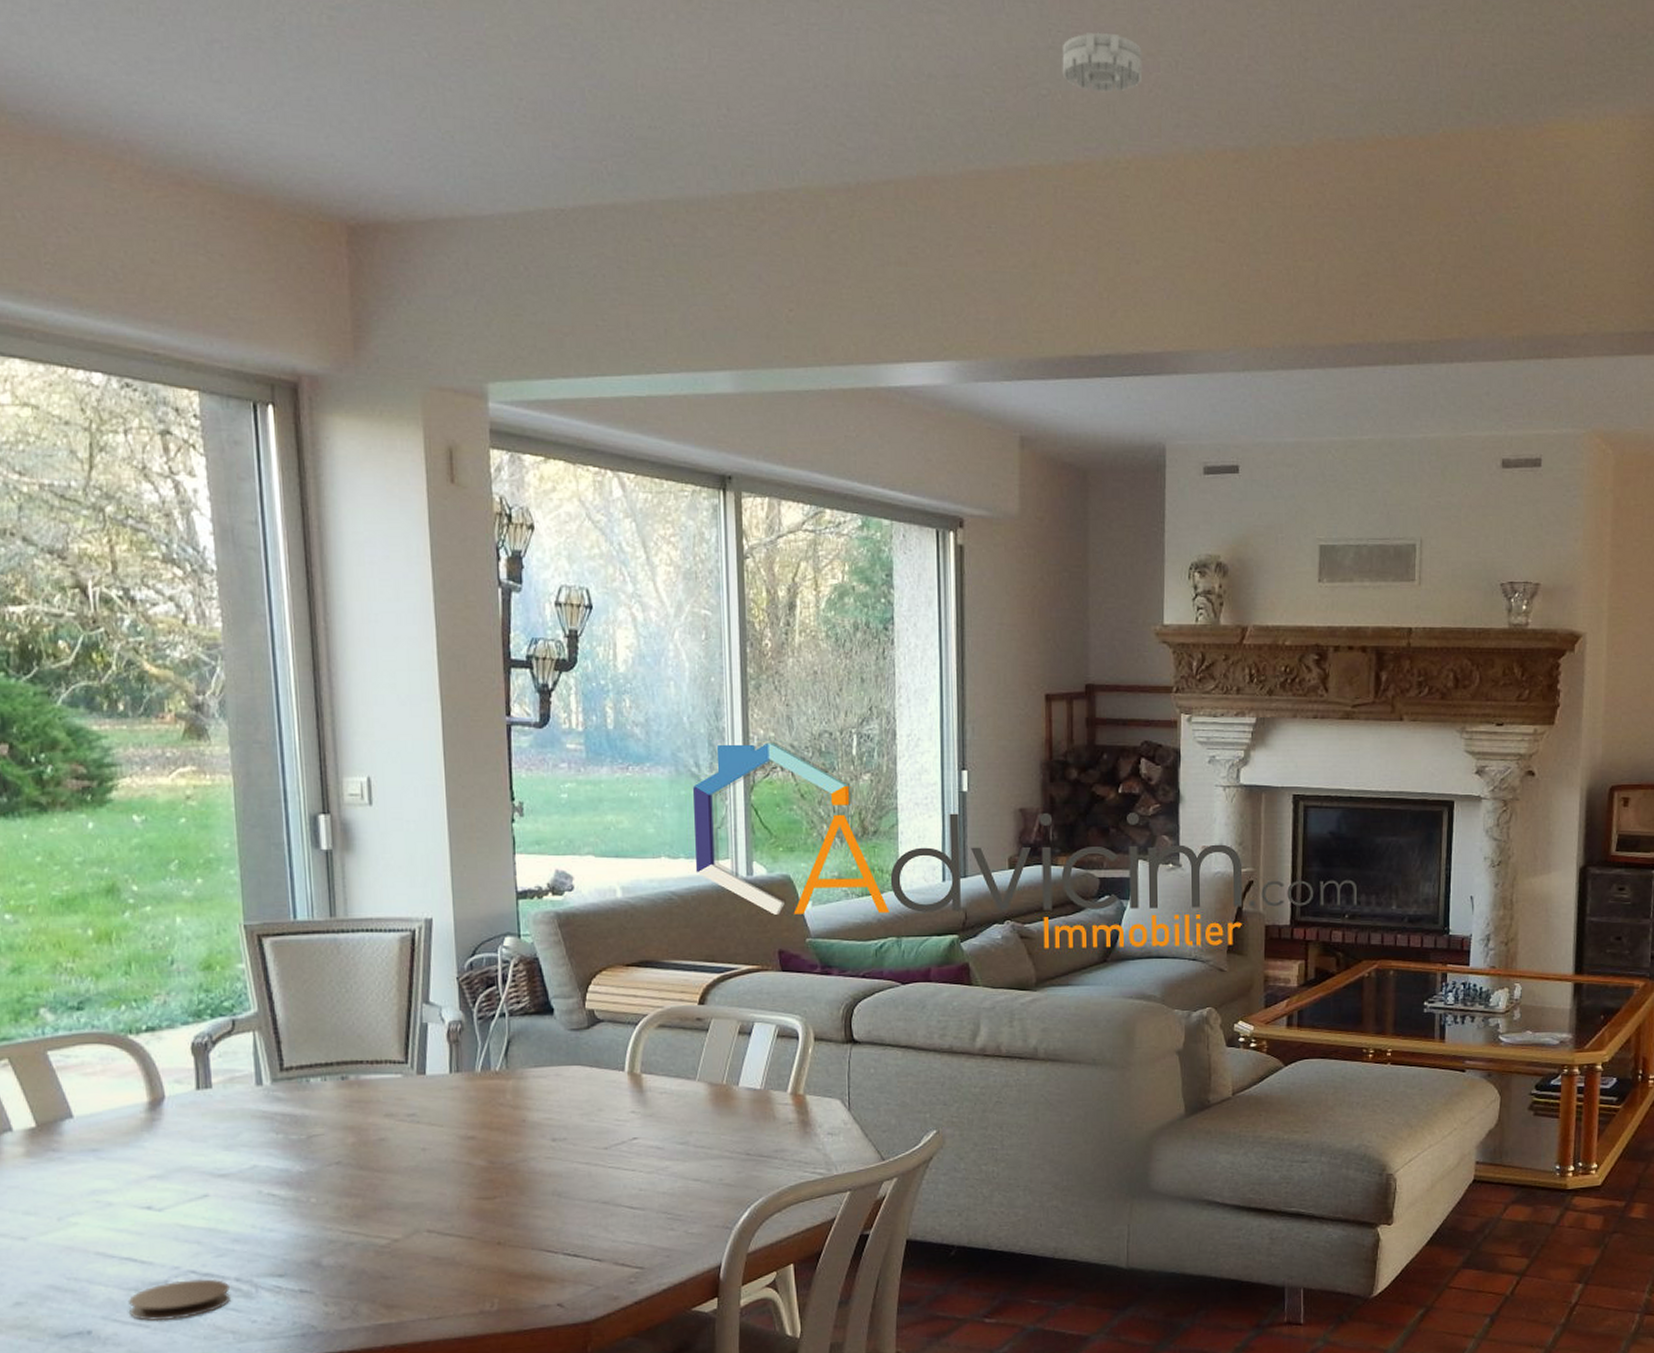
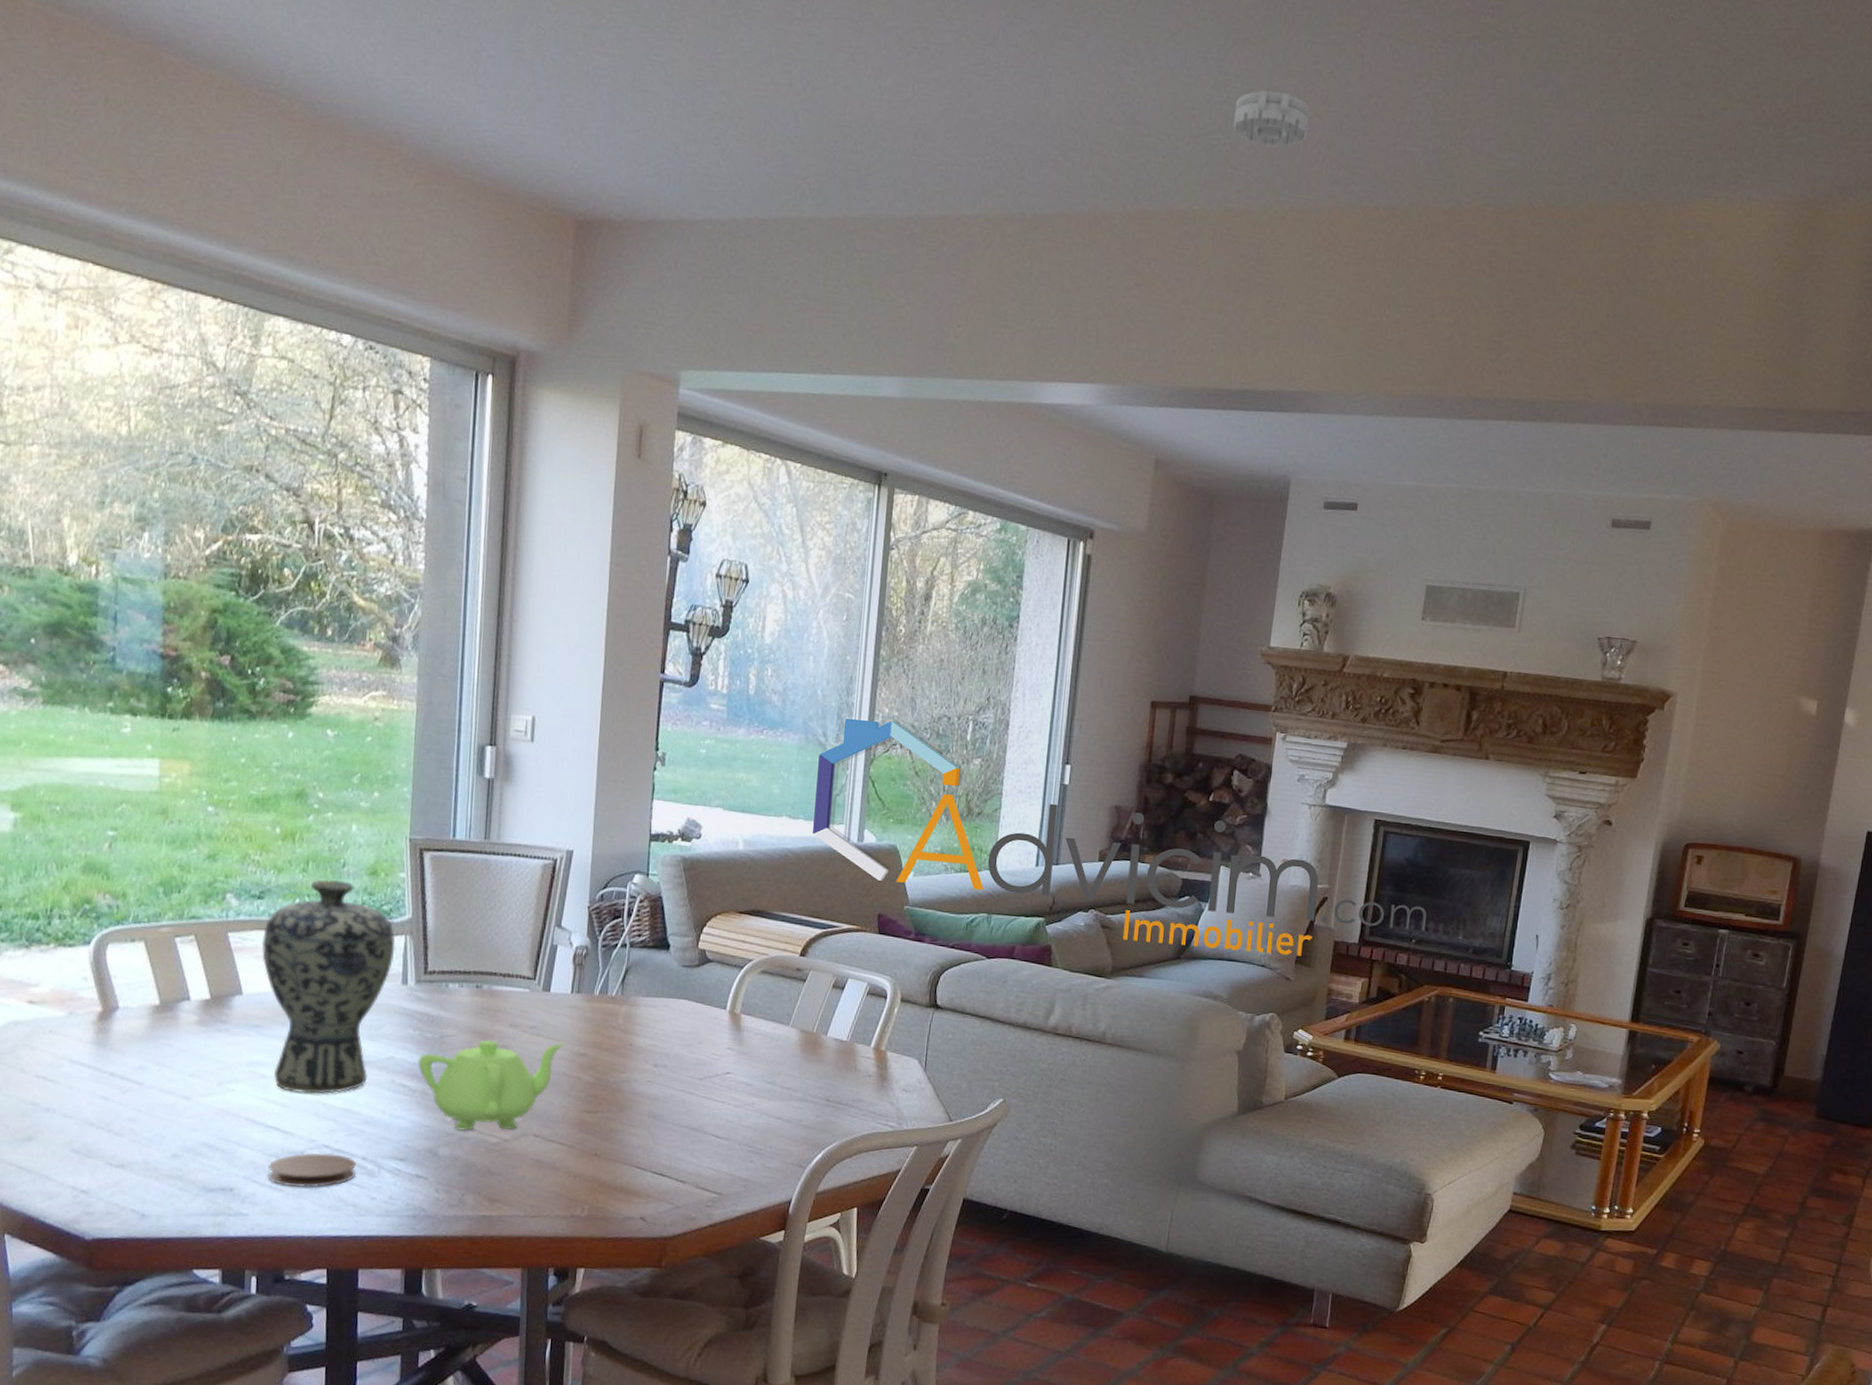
vase: none [87,979,244,1217] -> present [261,879,396,1095]
teapot: none [285,1127,449,1236] -> present [418,1039,565,1131]

